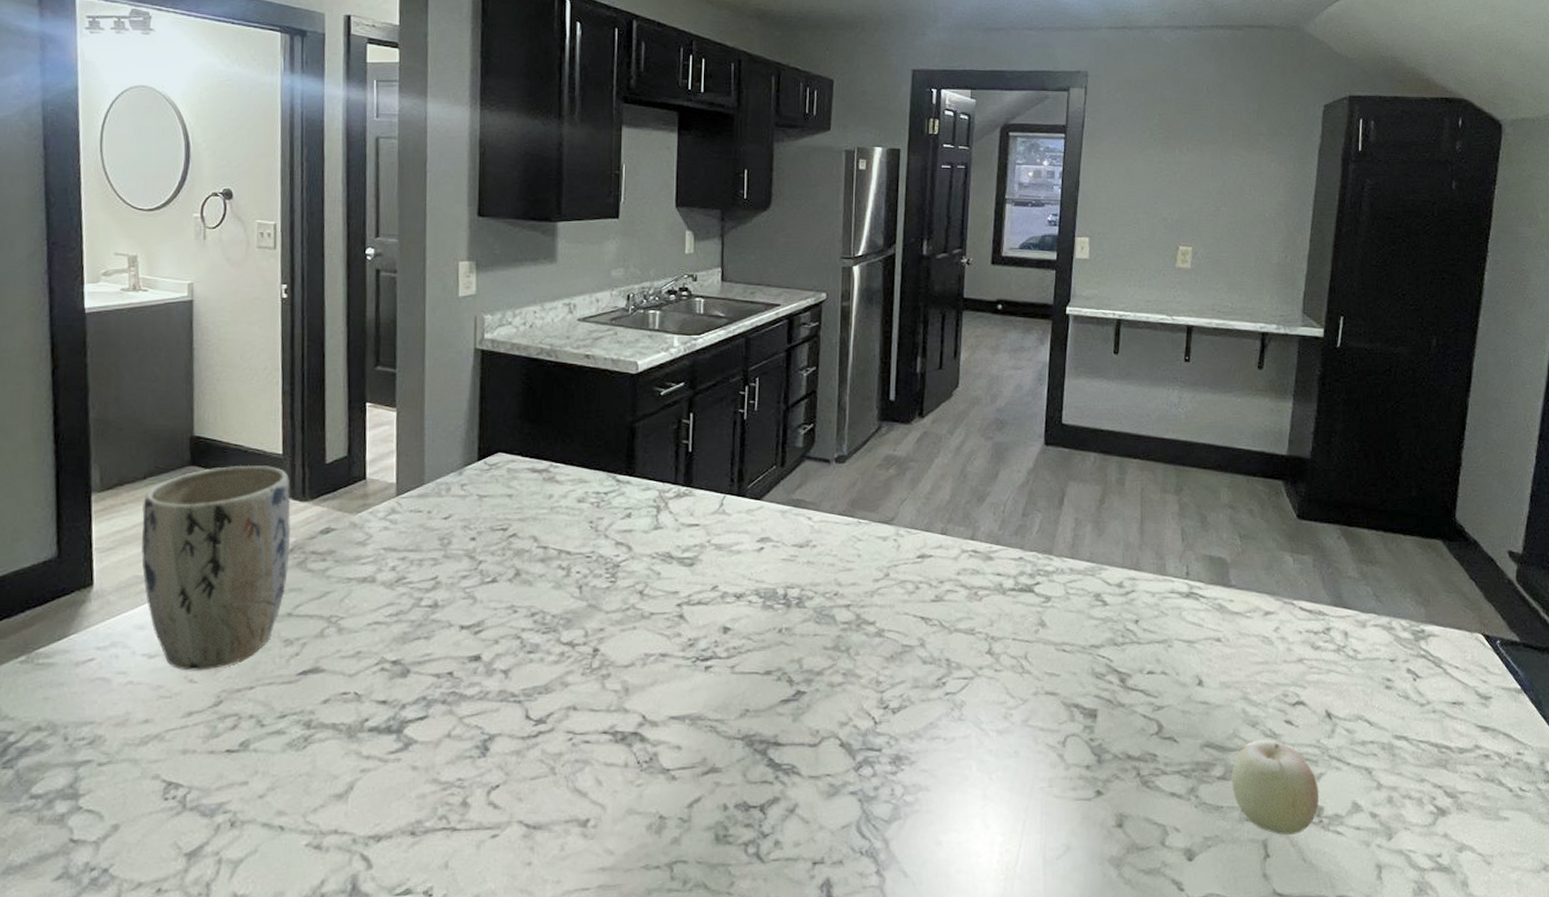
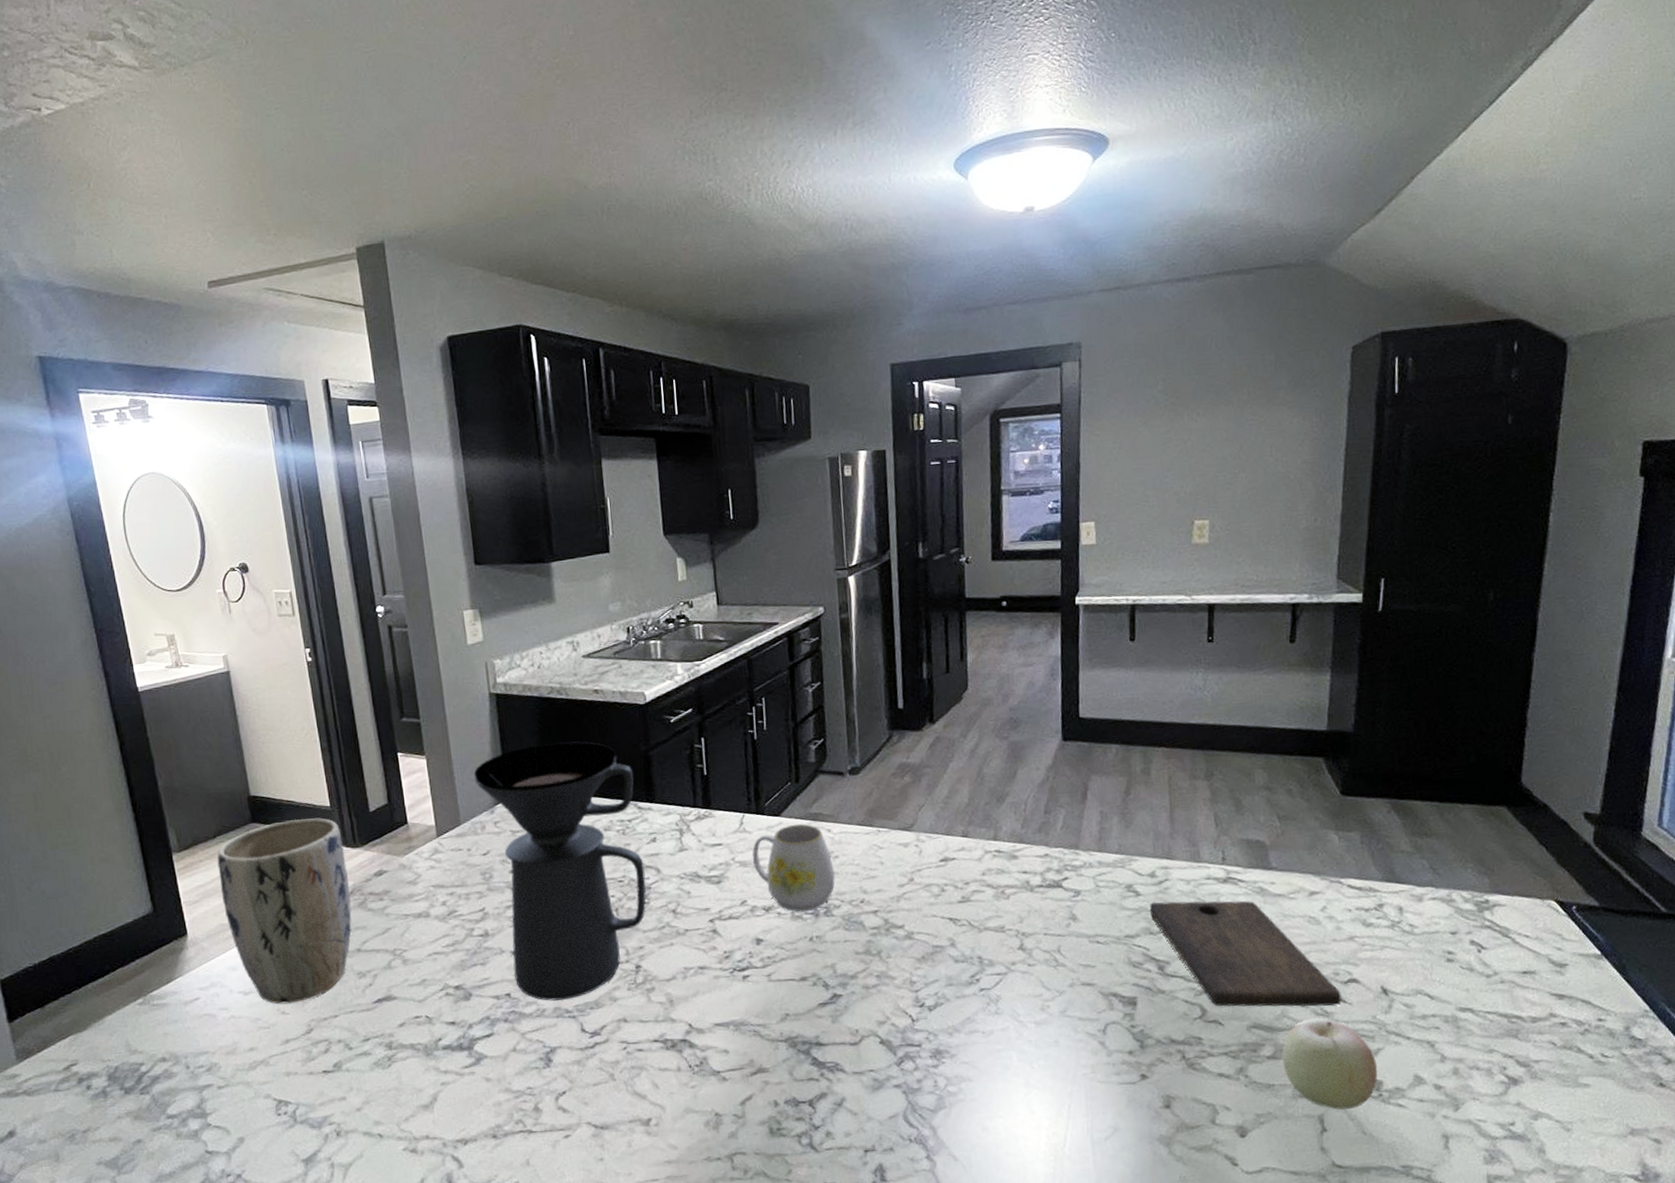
coffee maker: none [445,405,616,684] -> present [474,741,646,1001]
mug: none [729,510,812,602] -> present [752,824,836,912]
cutting board: none [1116,612,1289,728] -> present [1150,900,1342,1007]

